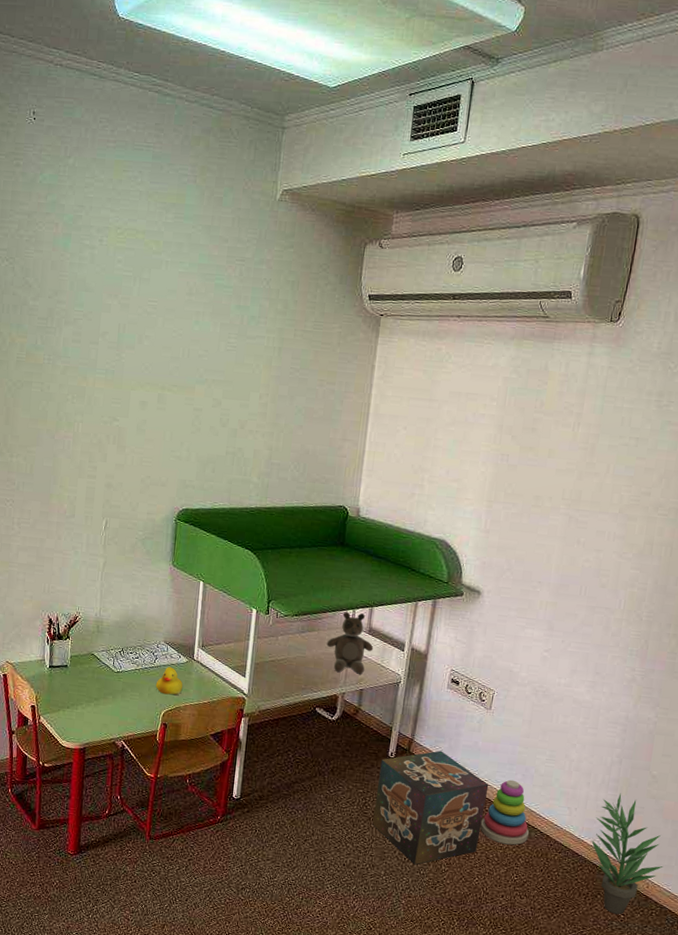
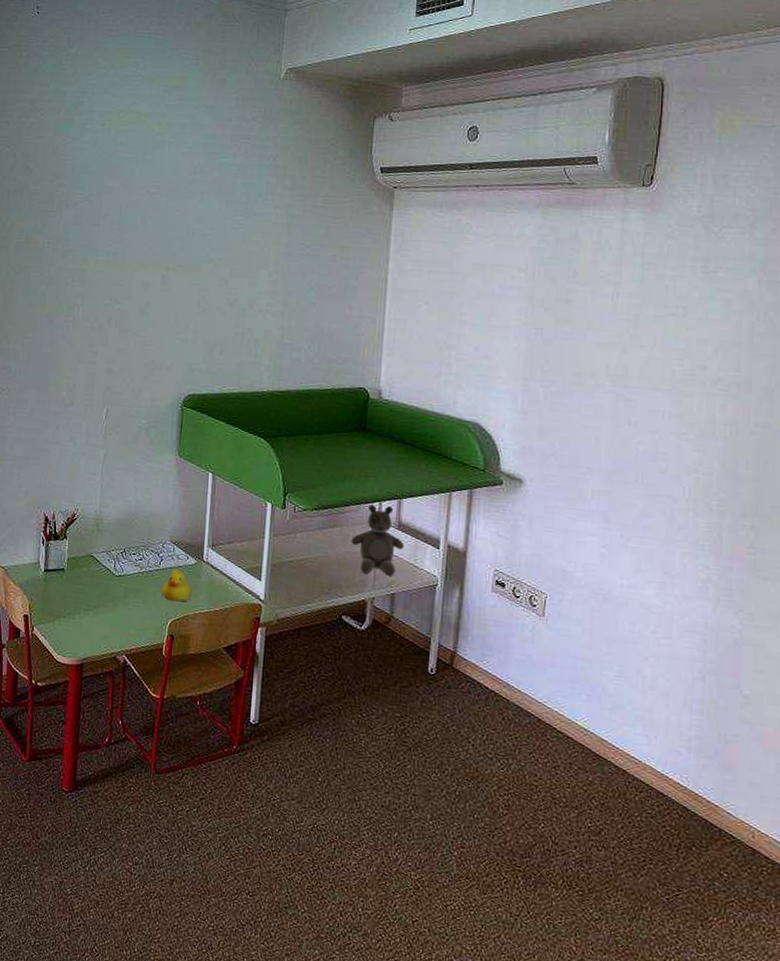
toy box: present [372,750,489,865] -> none [414,665,549,807]
stacking toy: present [480,779,530,845] -> none [541,701,602,783]
potted plant: present [591,793,663,915] -> none [678,717,770,873]

